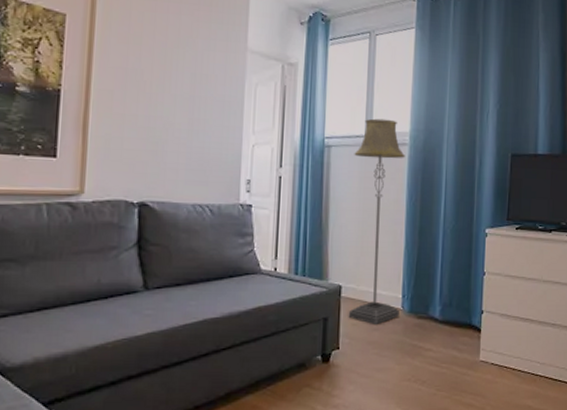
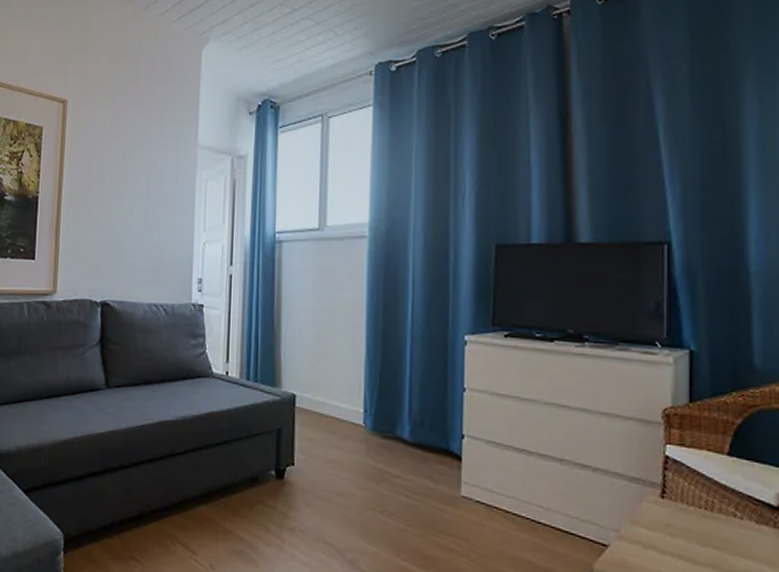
floor lamp: present [348,118,405,325] -> none [303,209,364,442]

